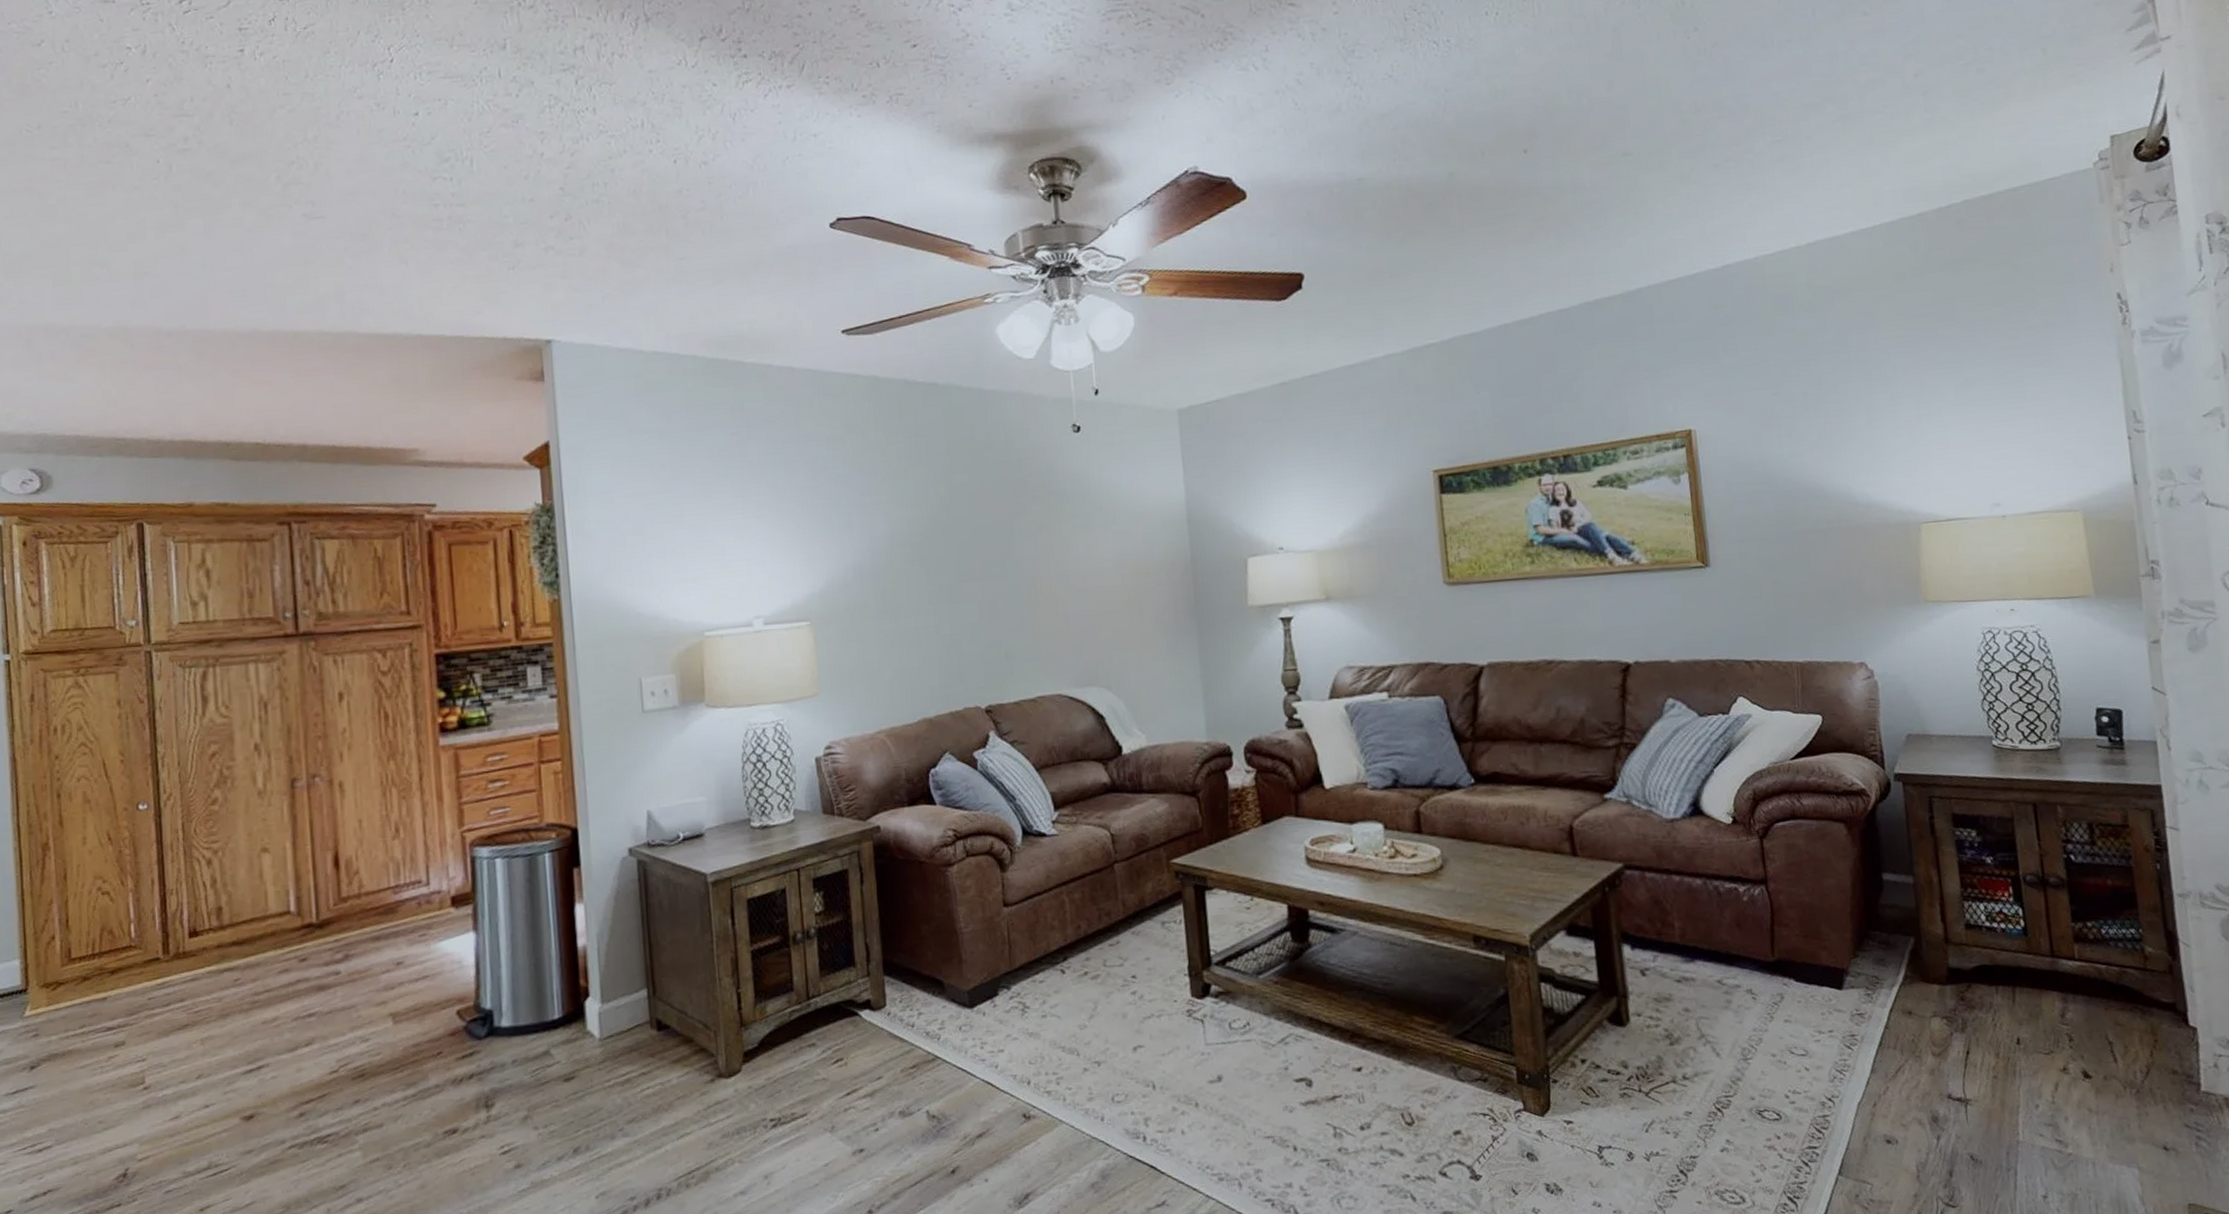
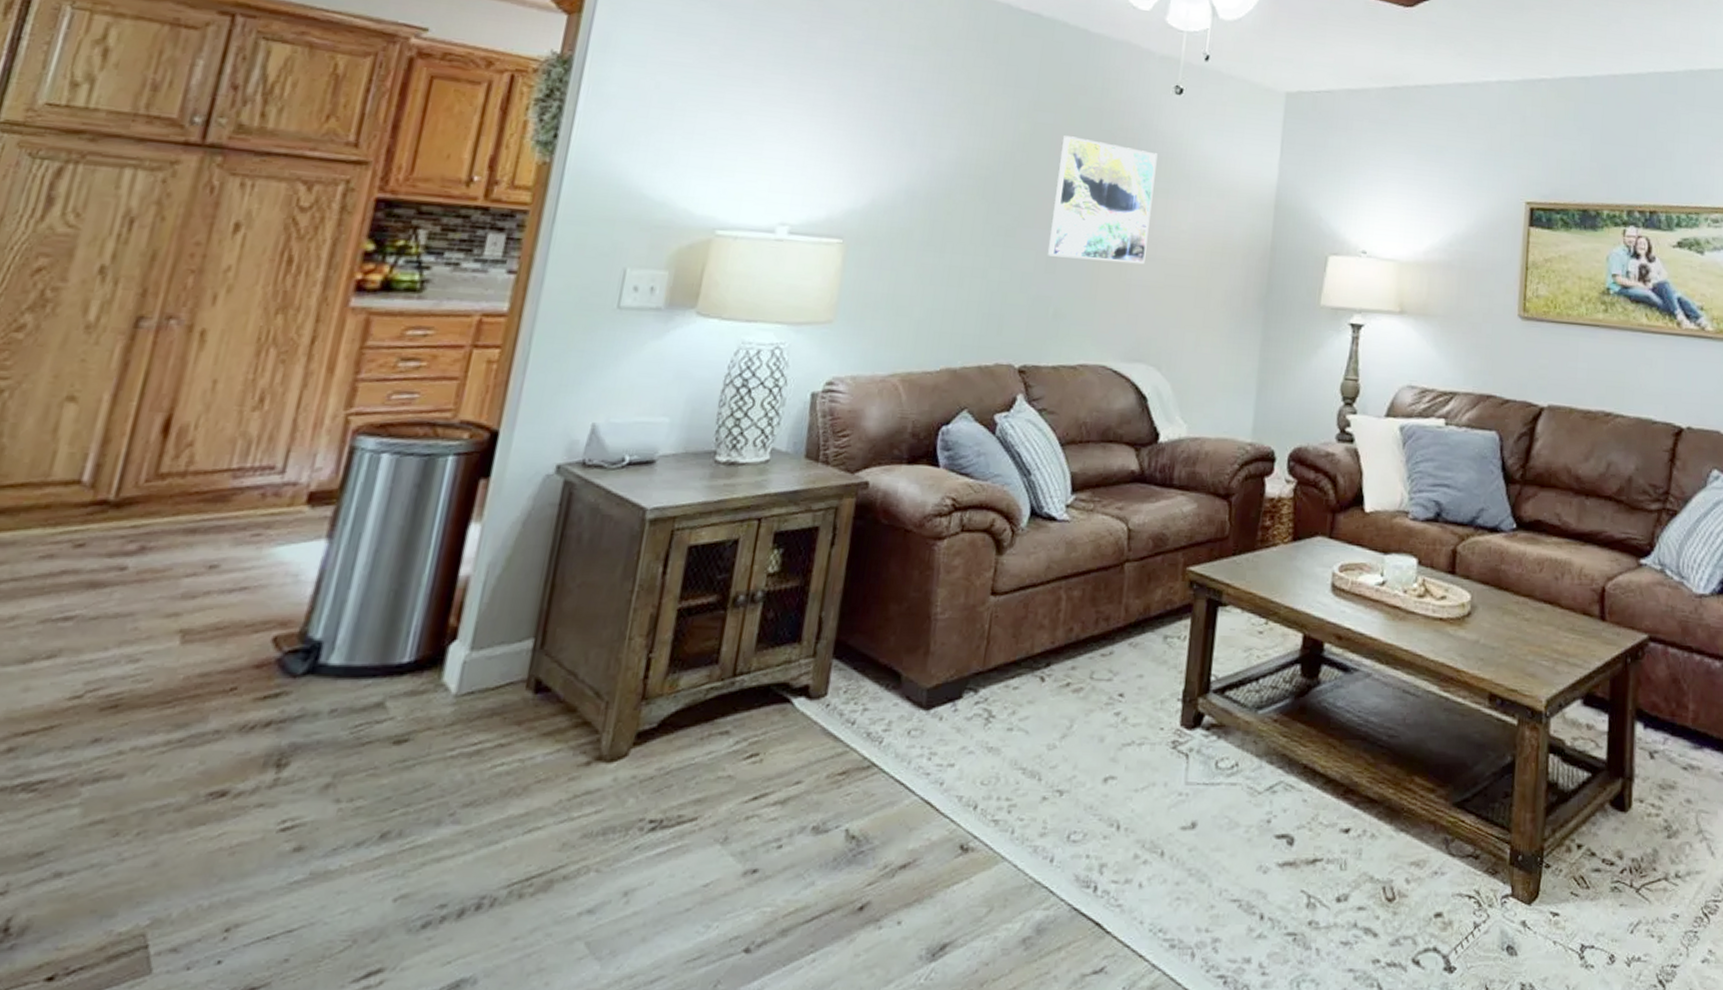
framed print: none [980,491,1077,604] -> present [1048,135,1158,265]

